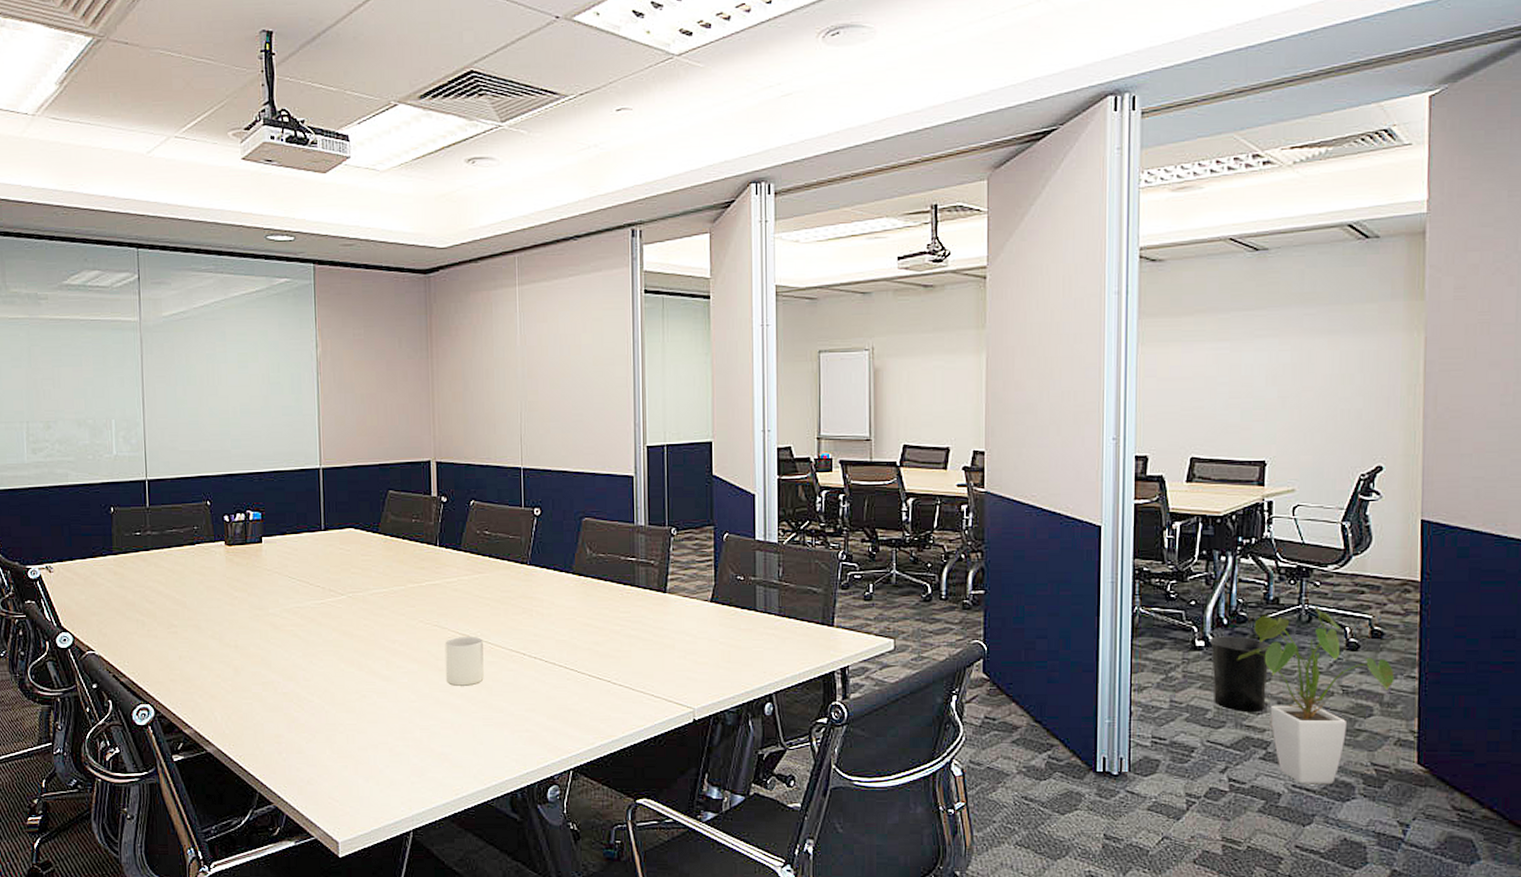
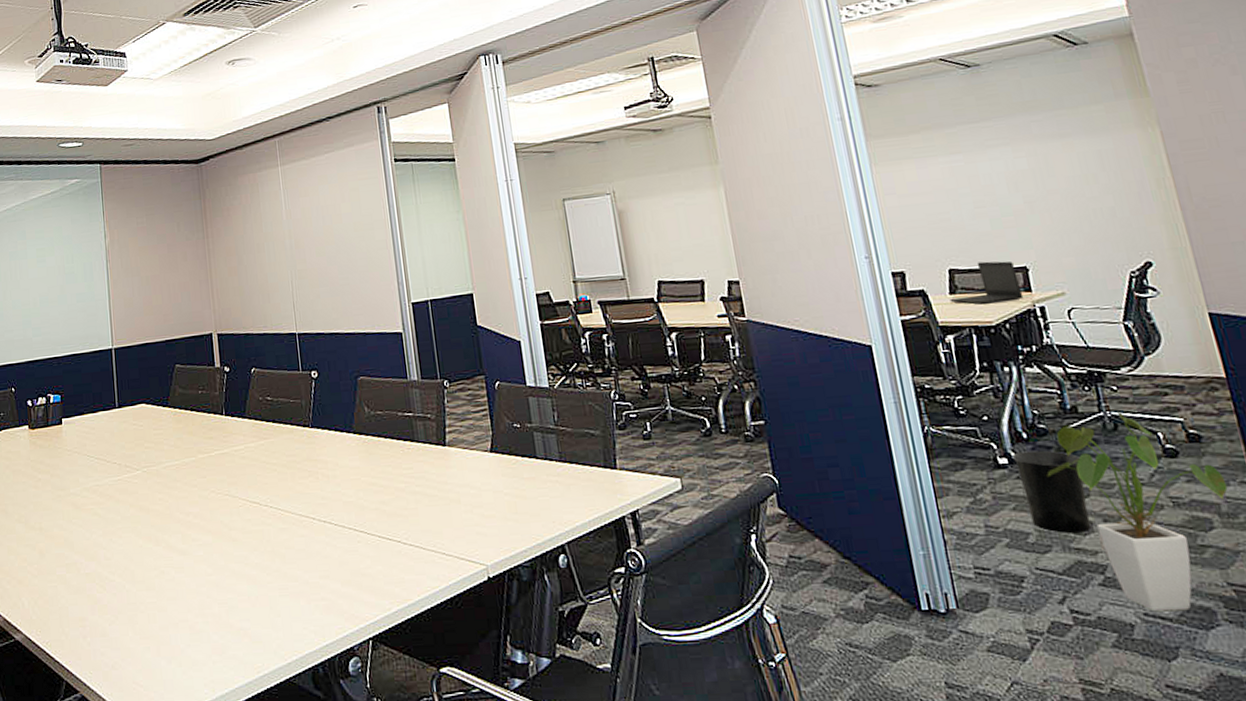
mug: present [444,637,484,686] -> none [236,504,277,556]
laptop: none [1185,452,1256,494] -> present [949,261,1024,305]

